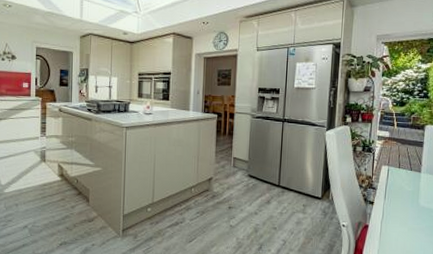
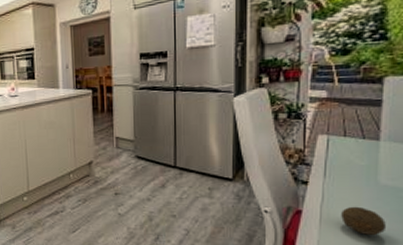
fruit: none [394,222,423,245] -> present [341,206,387,235]

